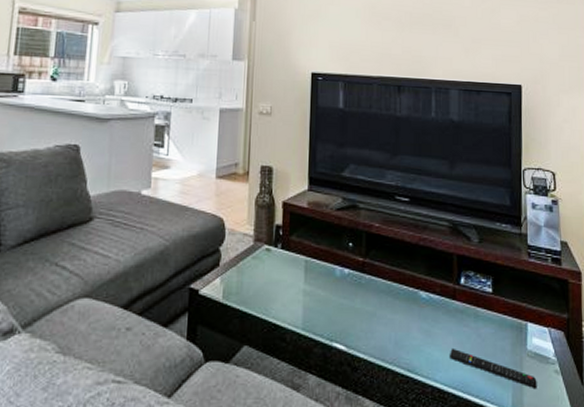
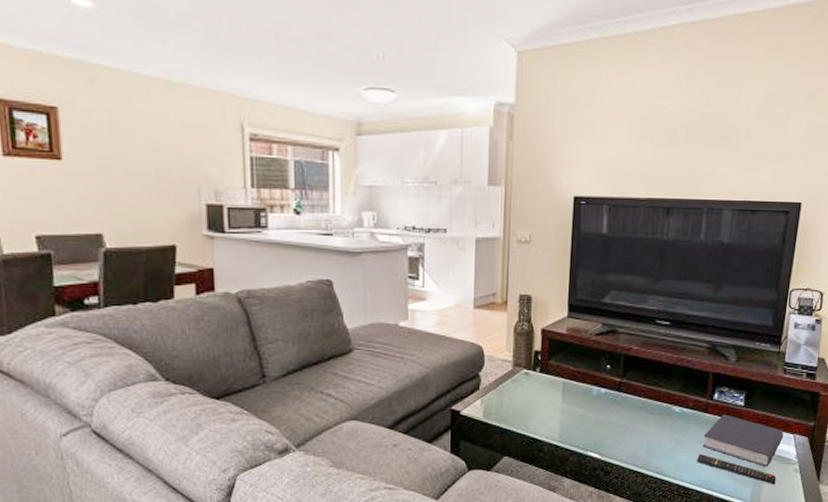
book: none [454,302,539,367] -> present [702,414,784,467]

